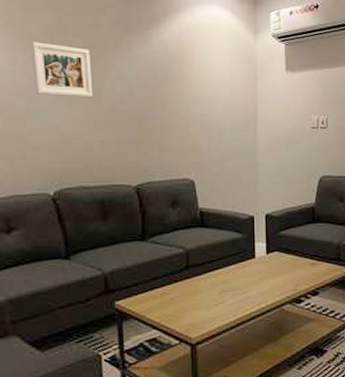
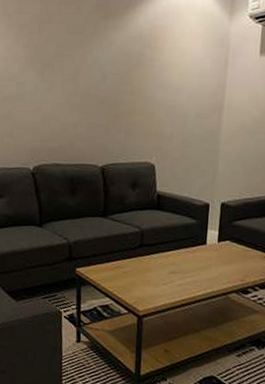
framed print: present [32,41,93,98] -> none [23,30,71,82]

